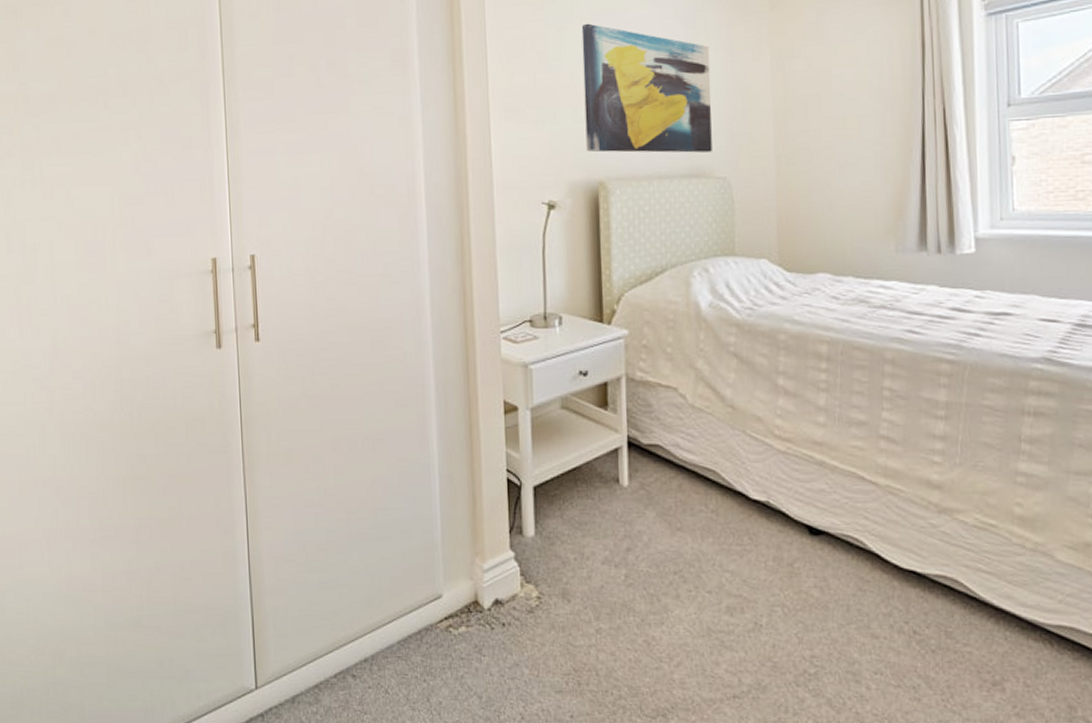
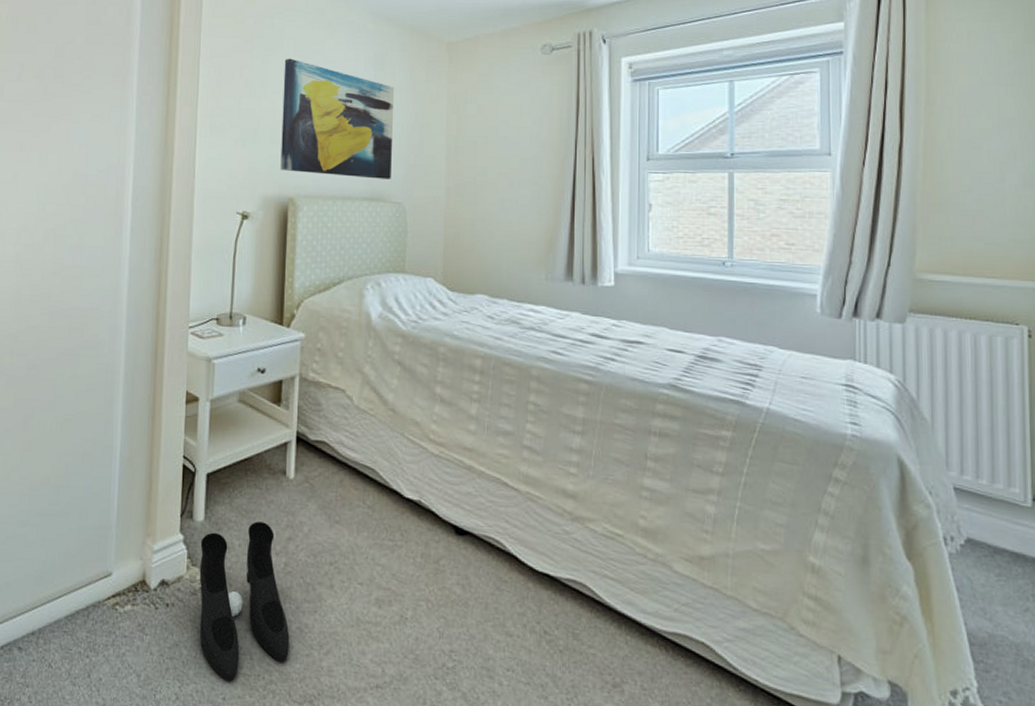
boots: none [533,533,637,699] -> present [199,521,290,682]

